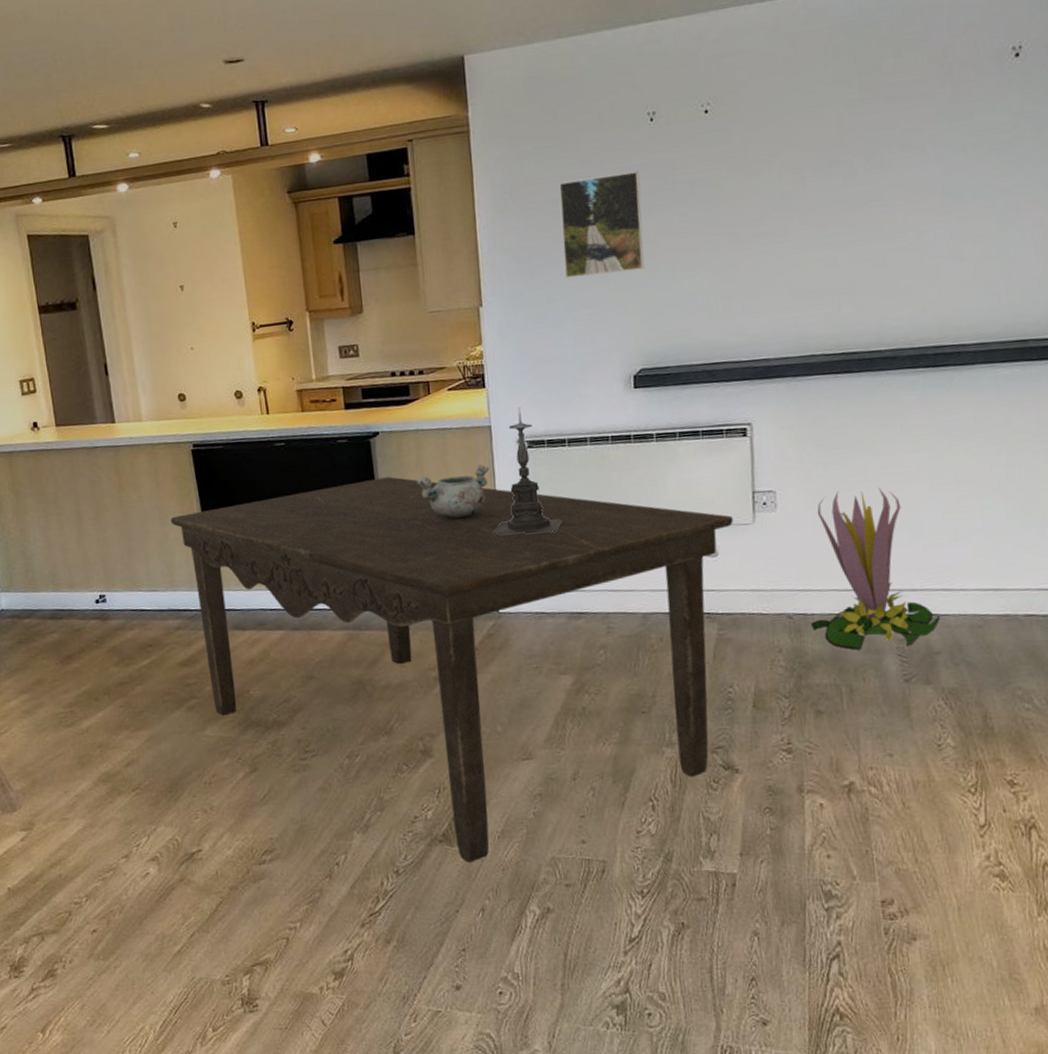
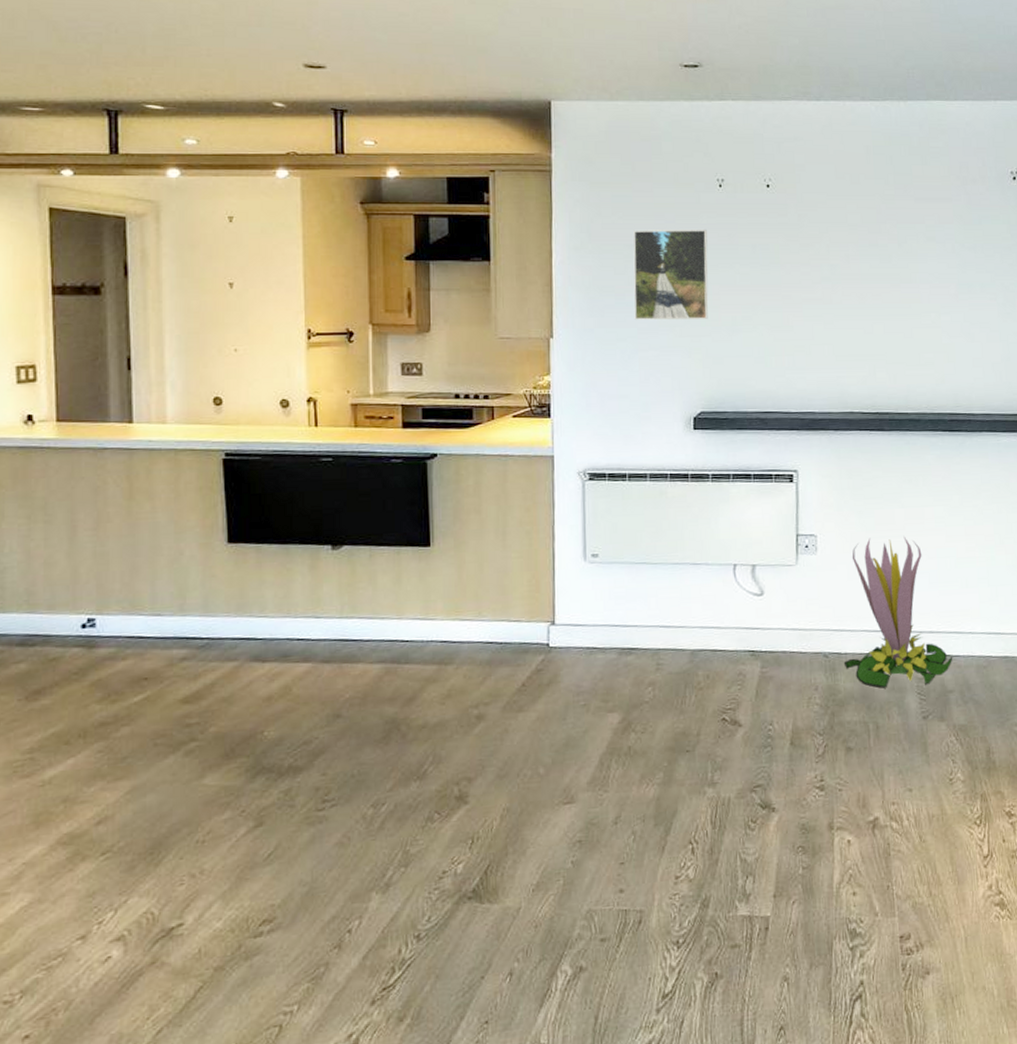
dining table: present [170,477,733,863] -> none [188,501,778,921]
decorative bowl: present [415,464,490,519] -> none [472,494,550,548]
candle holder: present [492,407,562,535] -> none [547,439,618,567]

